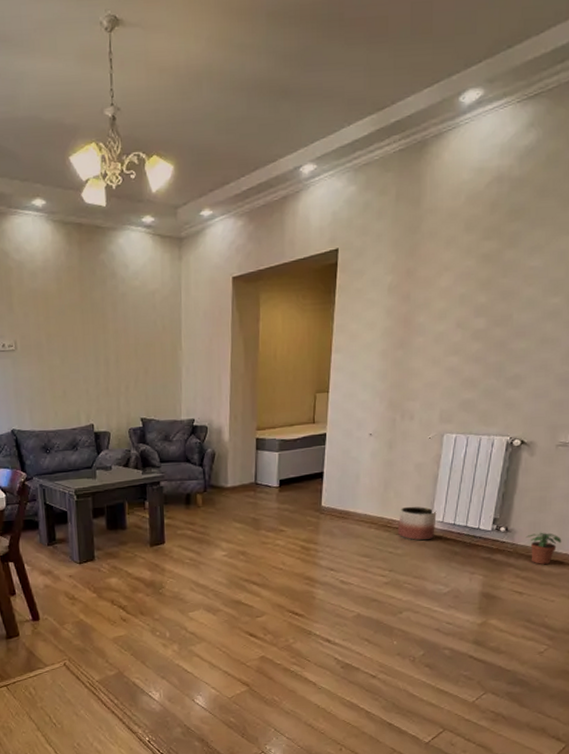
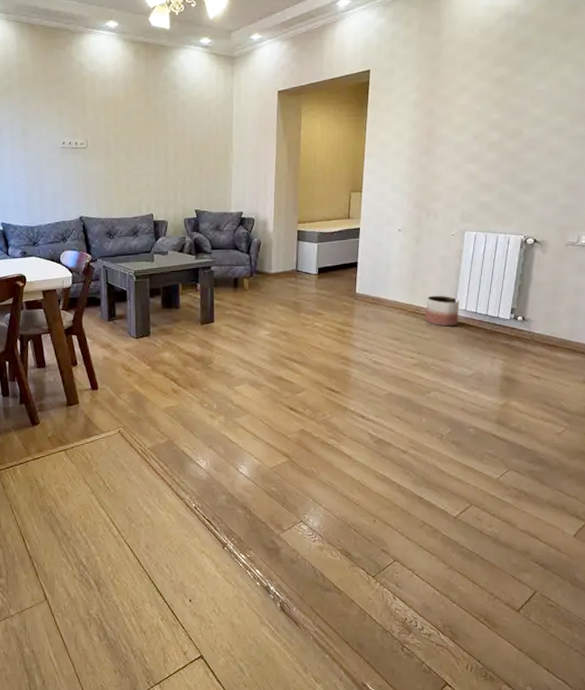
potted plant: present [525,532,562,565] -> none [541,322,574,352]

